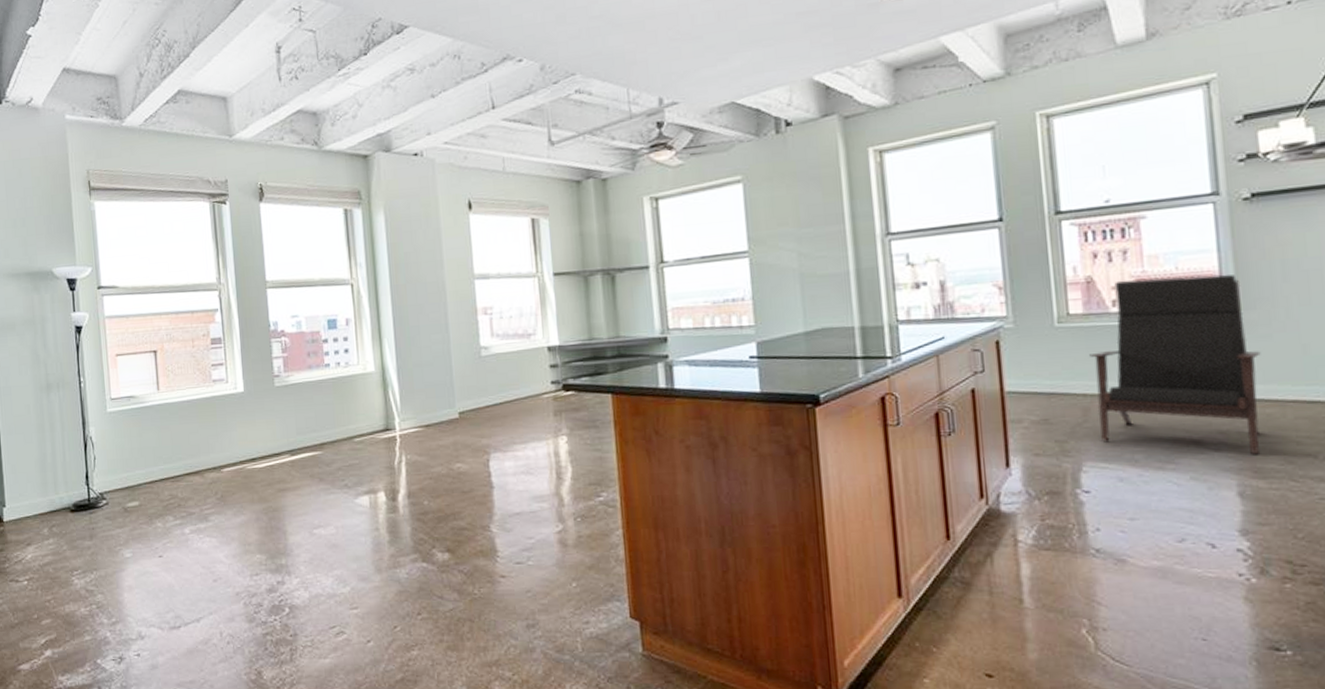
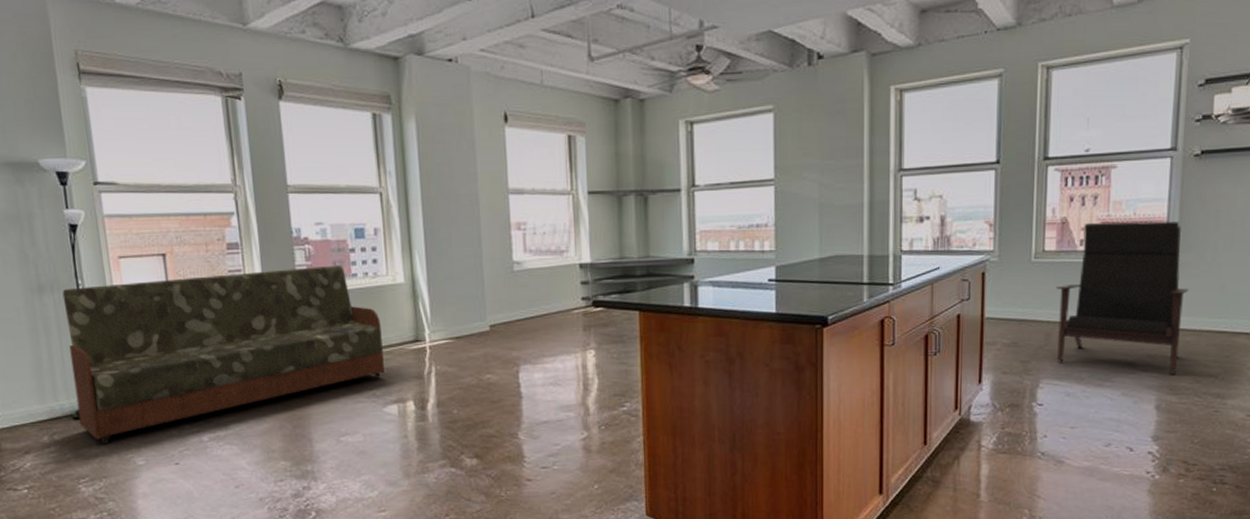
sofa: none [66,355,356,537] -> present [62,264,385,445]

